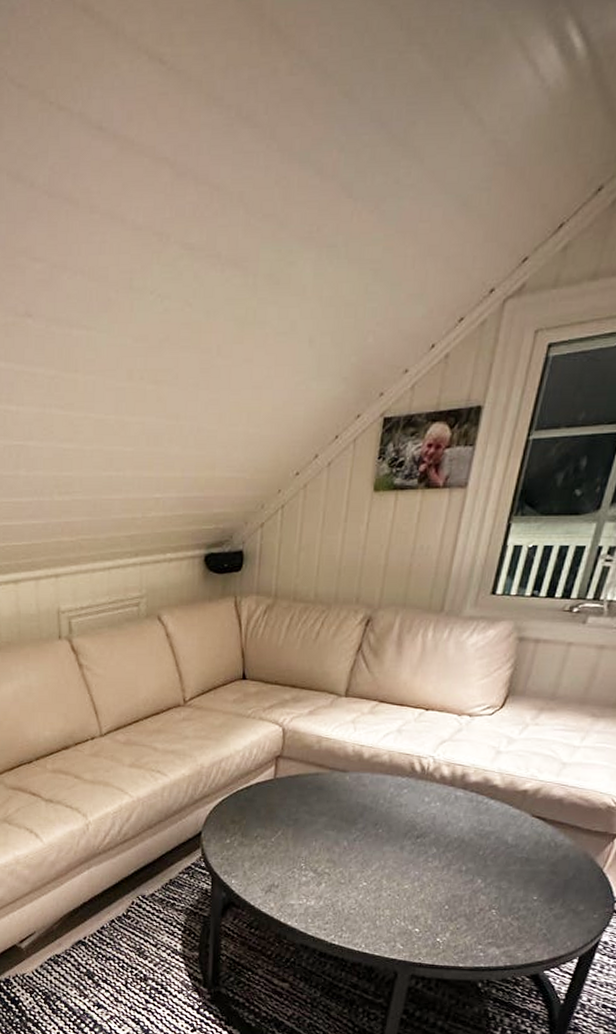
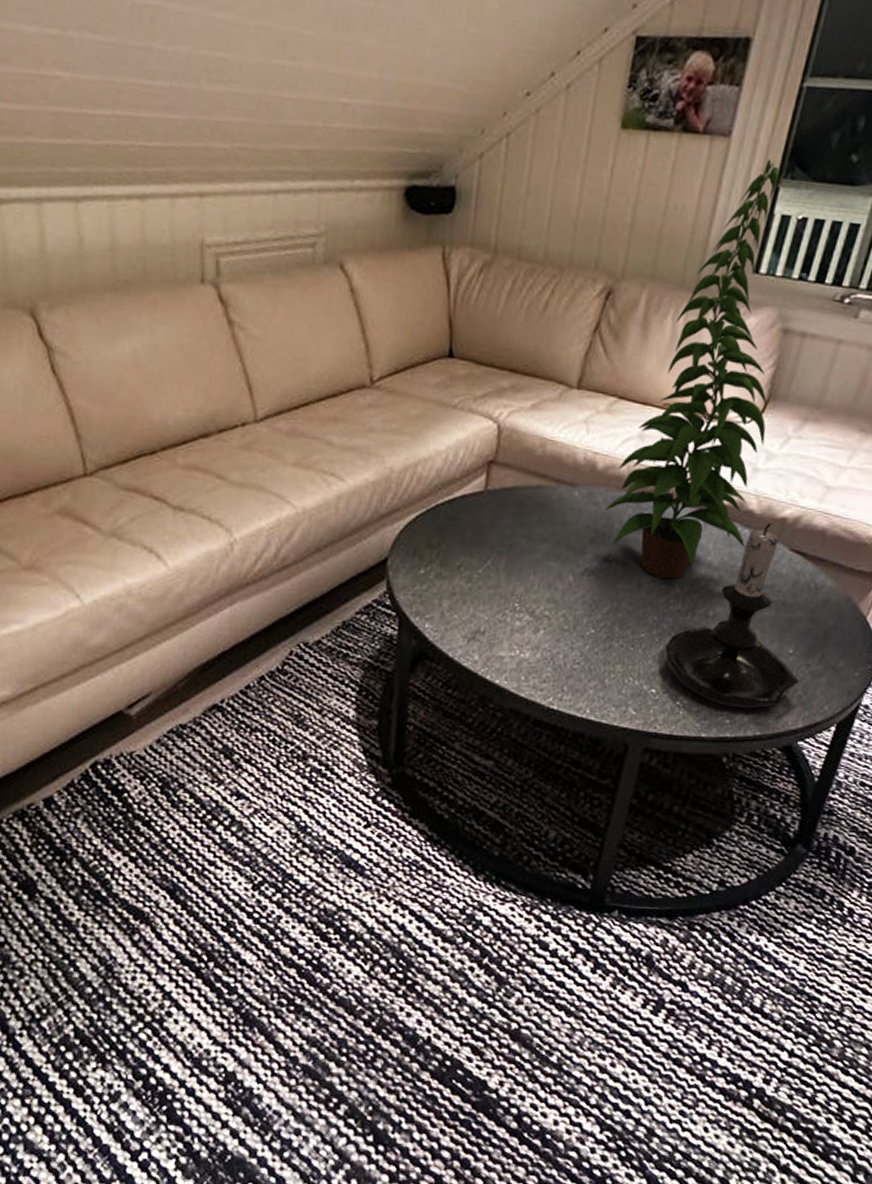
plant: none [372,502,511,842] -> present [606,160,780,580]
candle holder: none [425,794,544,944] -> present [665,522,800,709]

